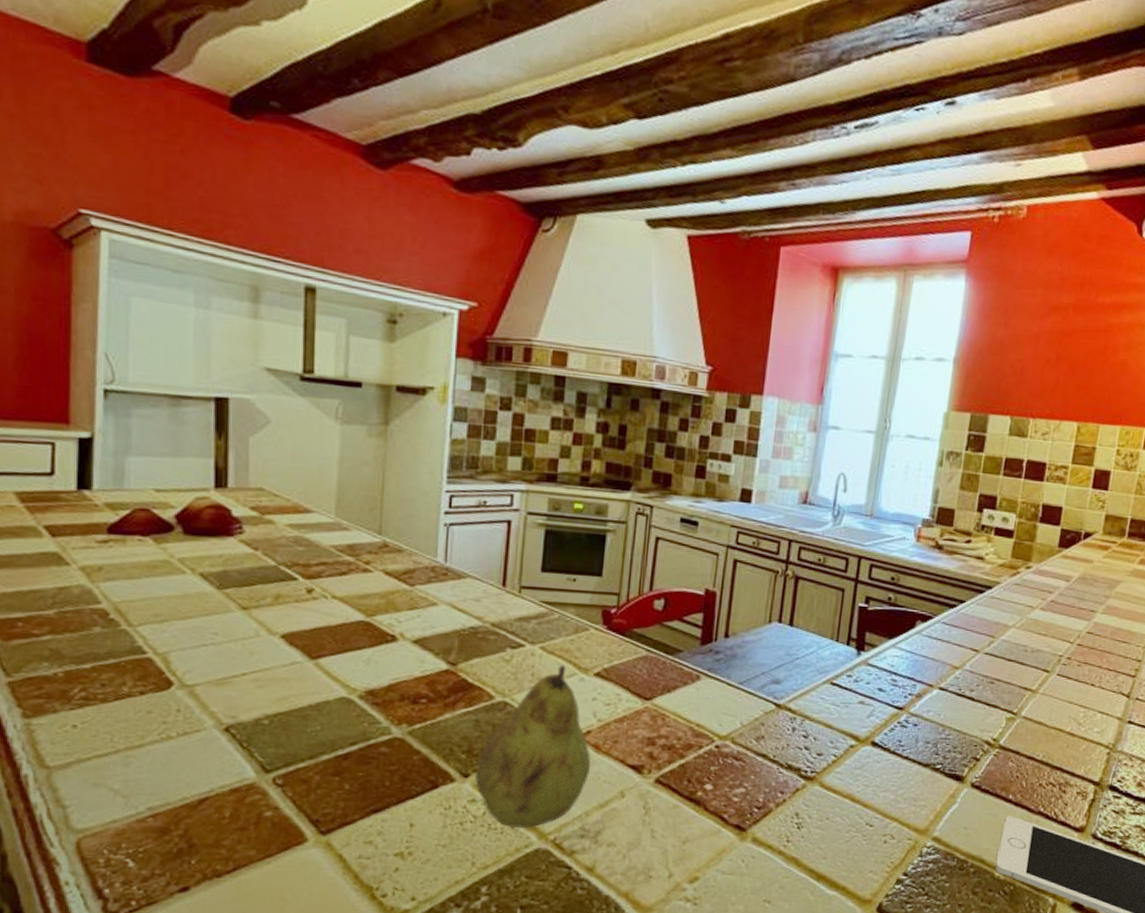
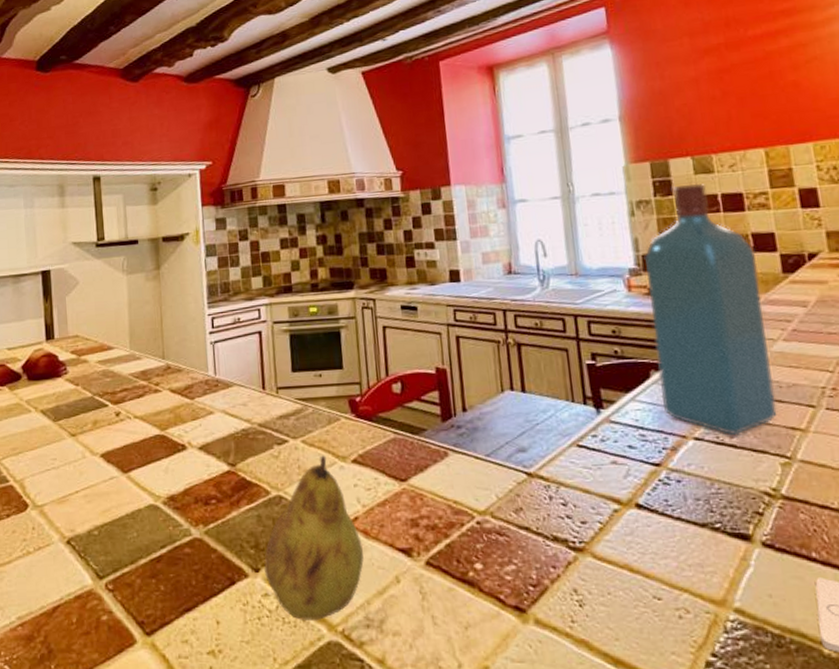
liquor: none [920,444,1041,690] -> present [643,183,777,436]

